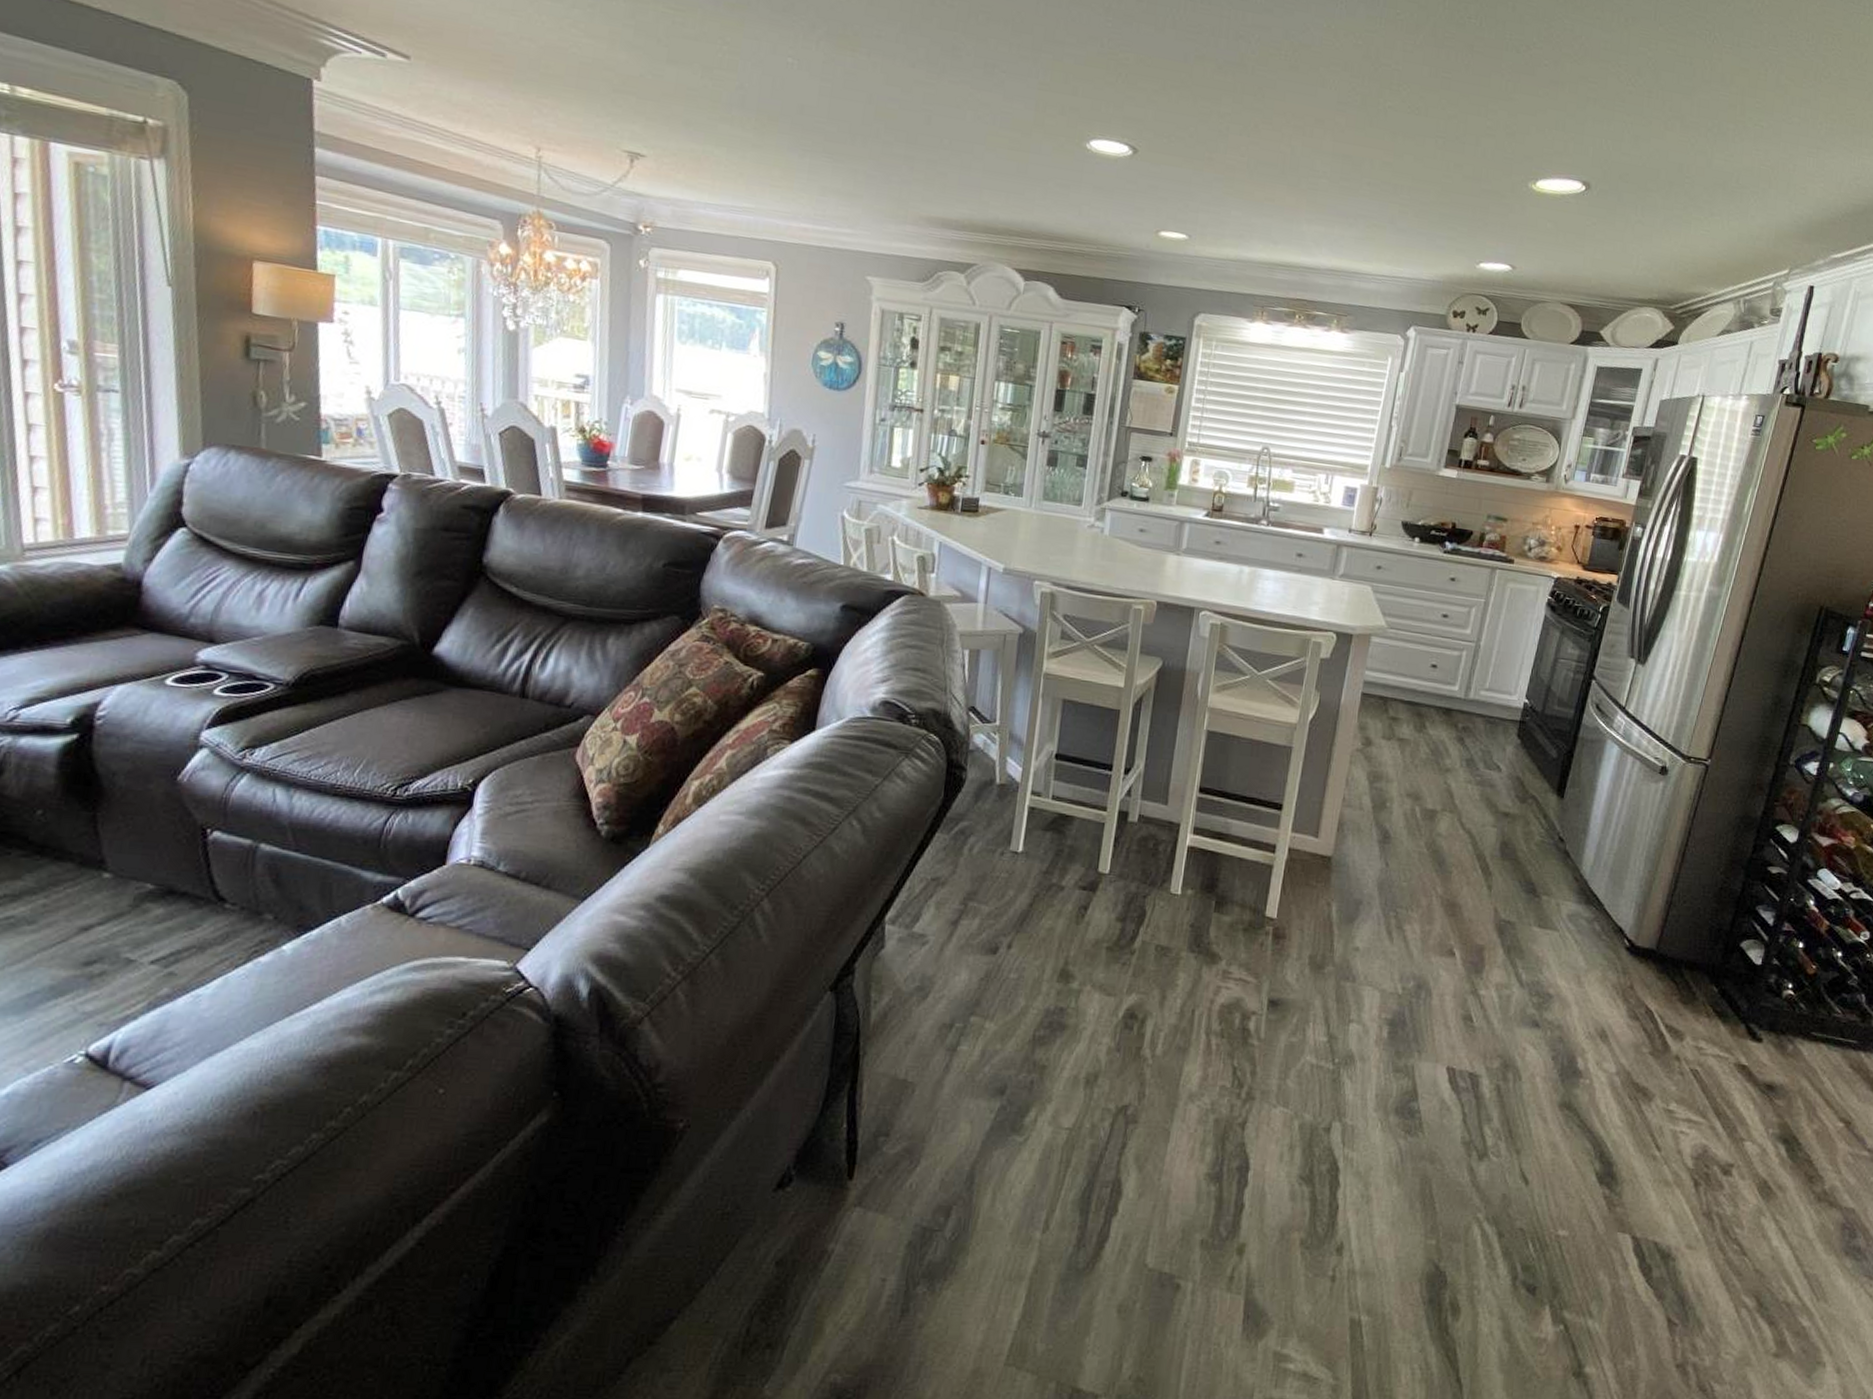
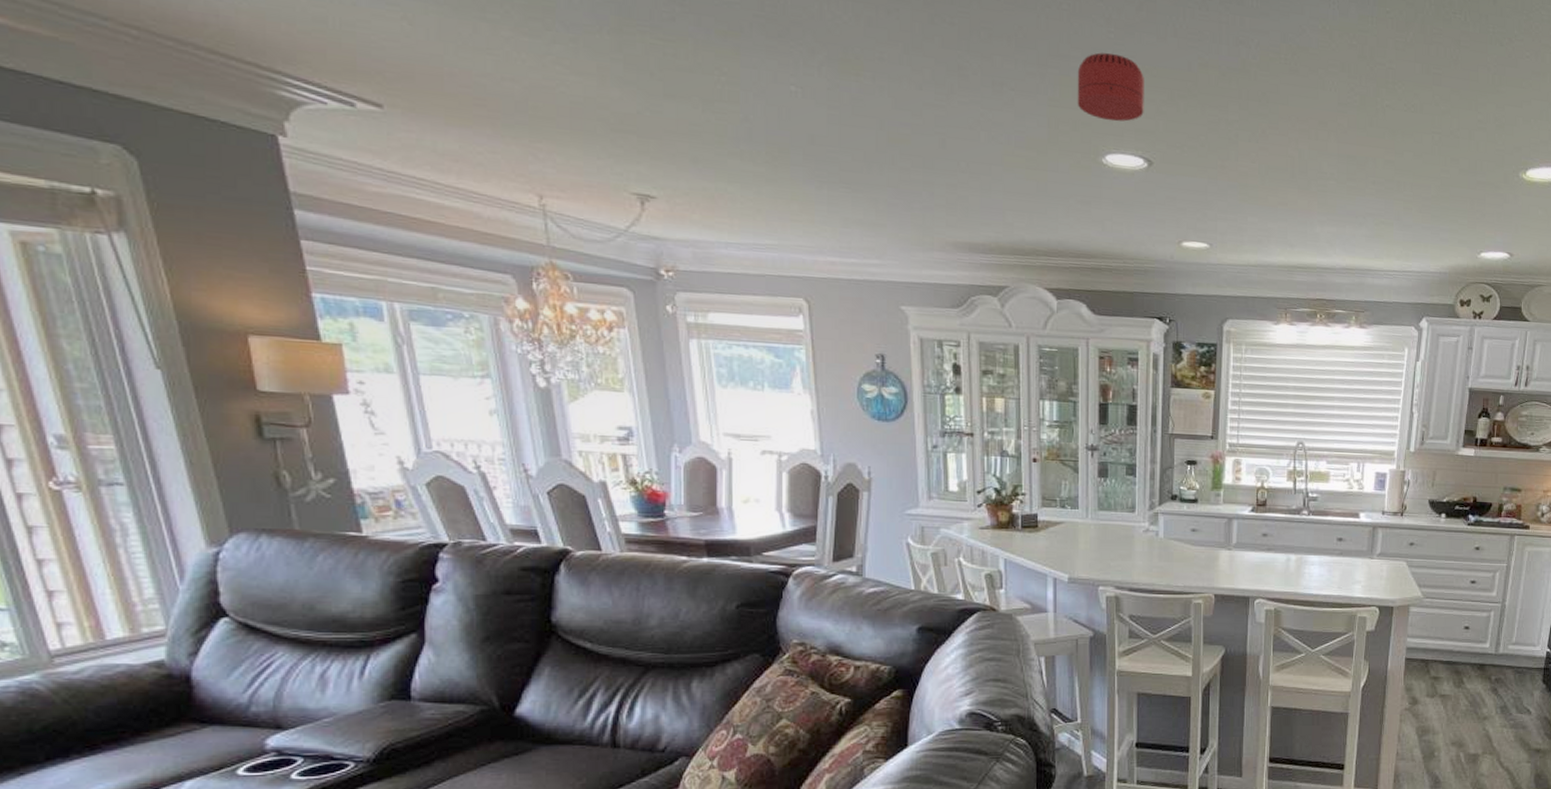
smoke detector: none [1067,40,1138,109] -> present [1077,52,1144,122]

